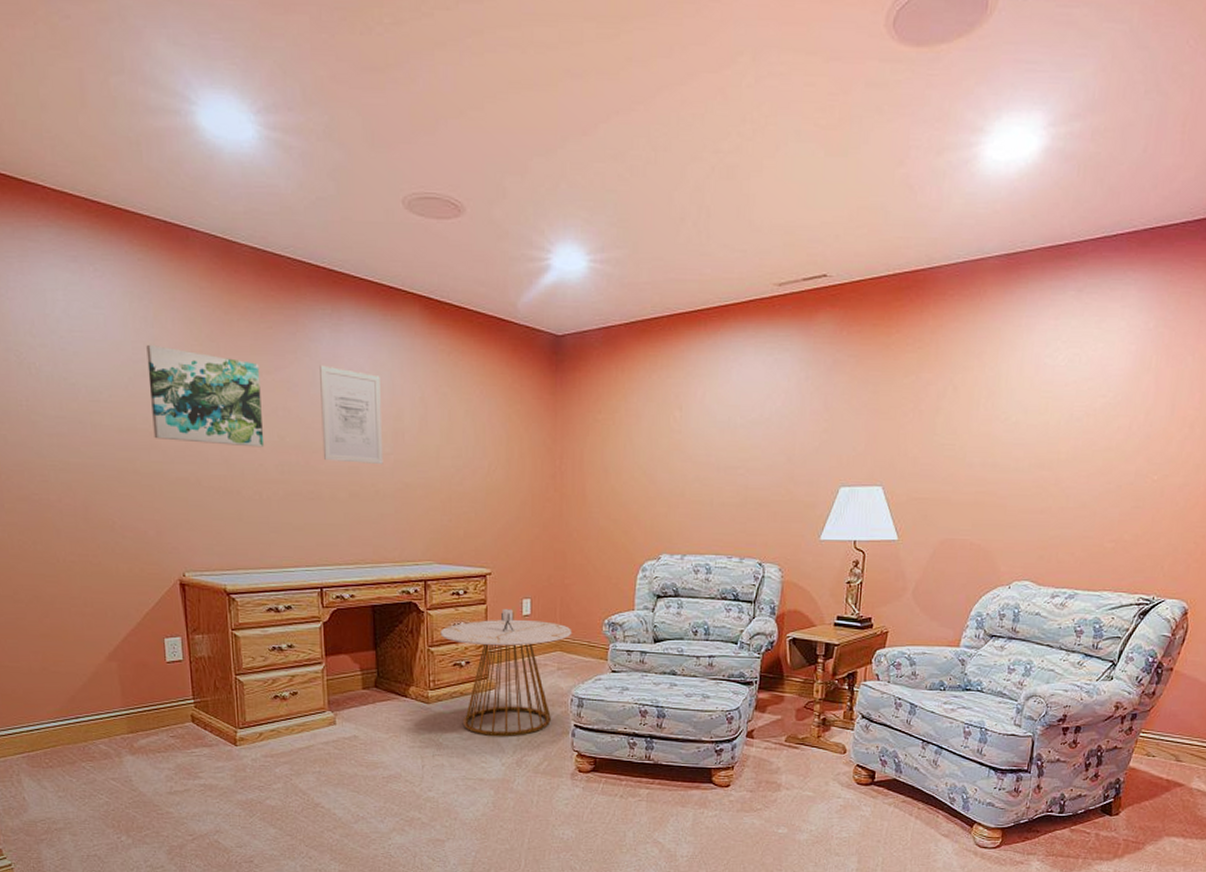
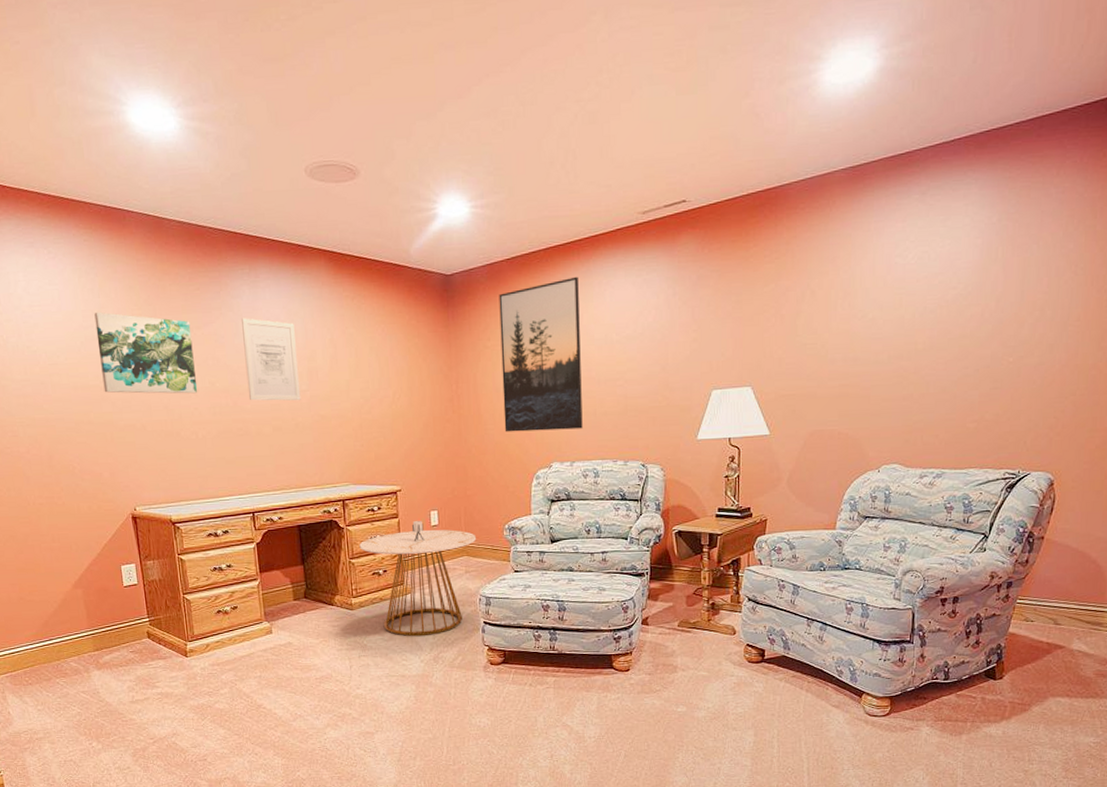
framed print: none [611,349,703,519] -> present [499,276,583,432]

